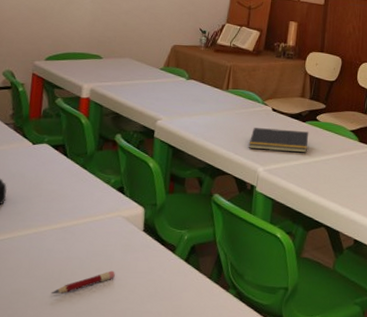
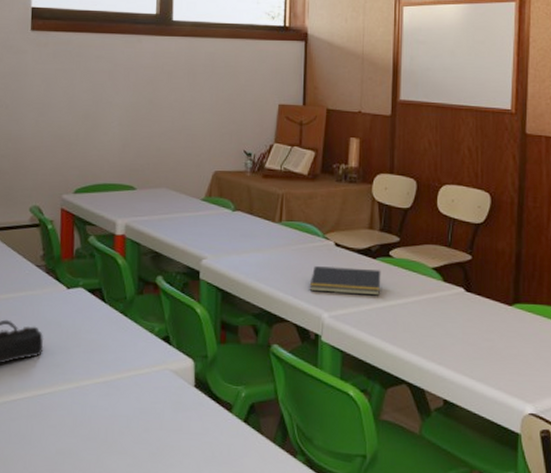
pencil: present [50,270,115,295] -> none [98,431,166,456]

